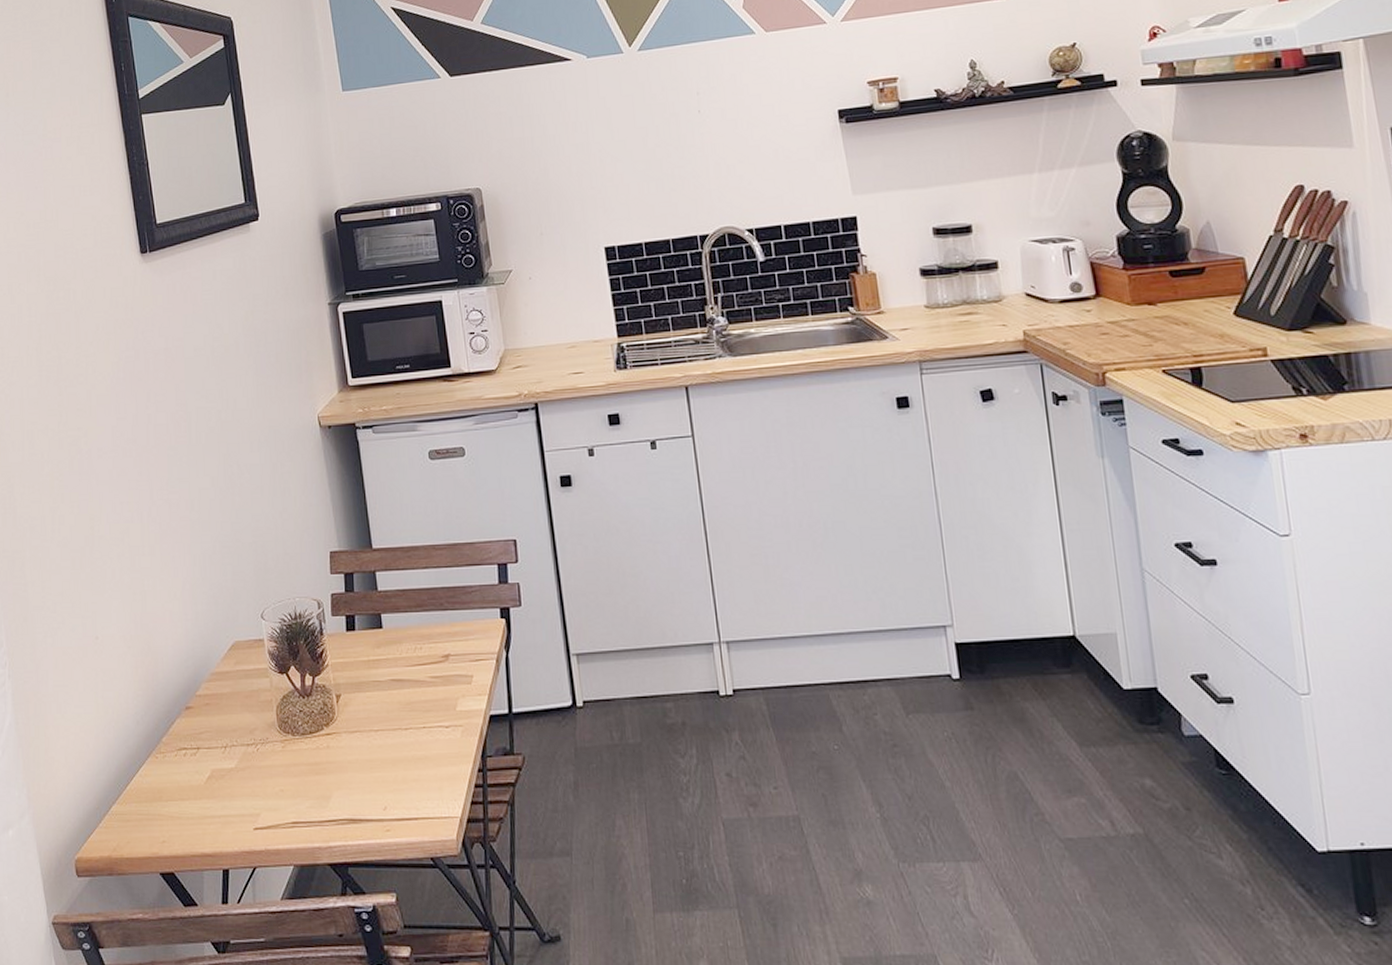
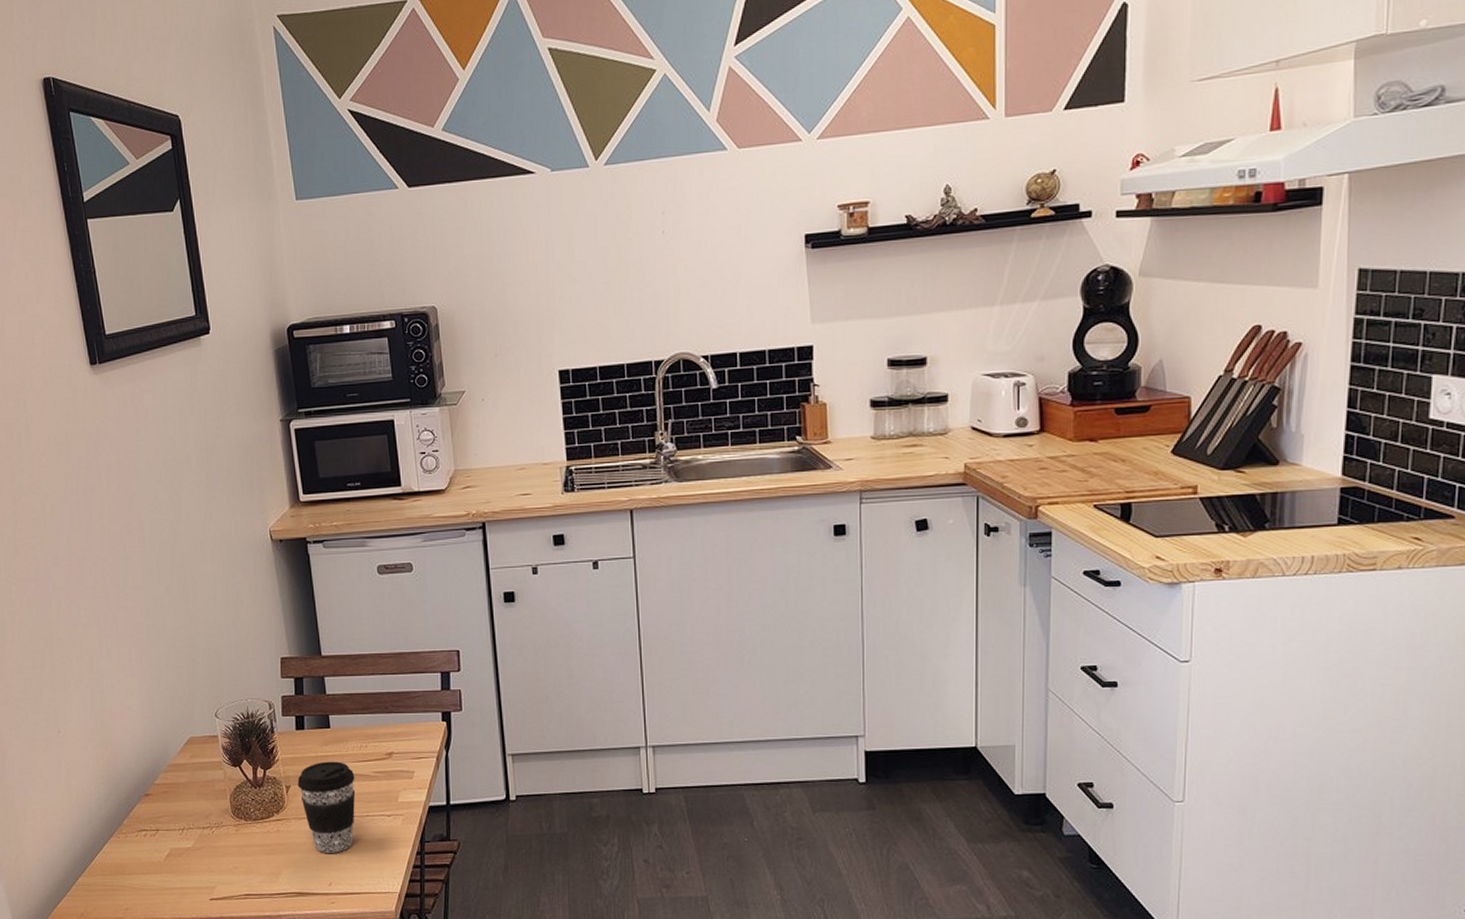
coffee cup: none [348,666,411,772] -> present [297,761,356,853]

